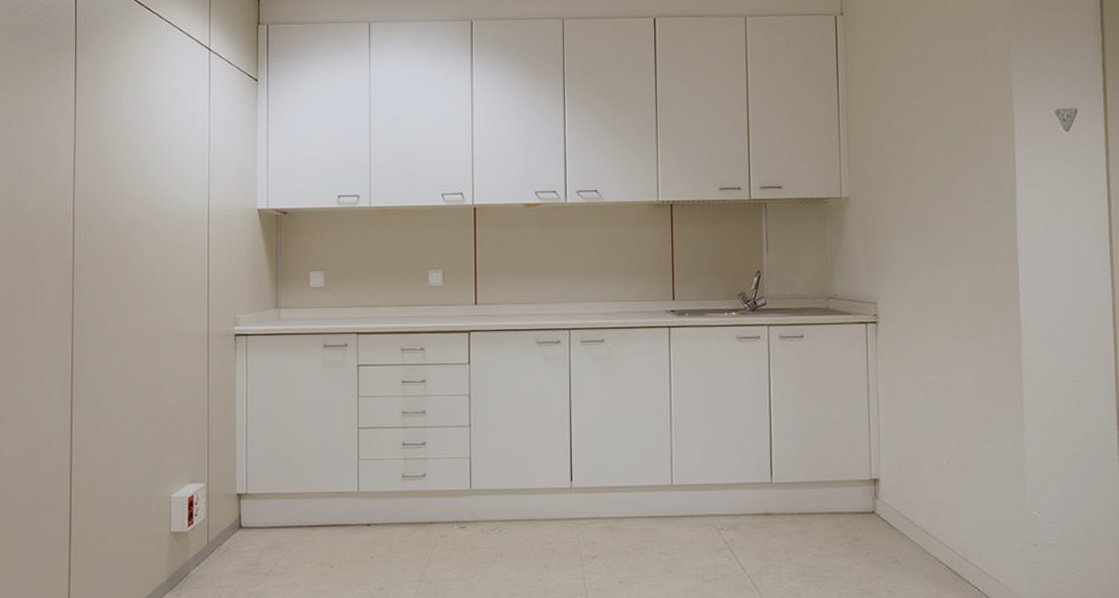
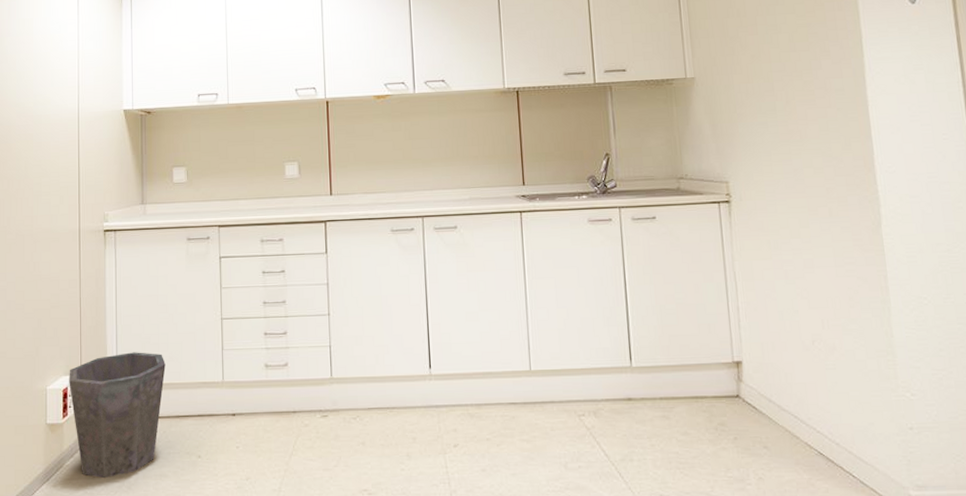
waste bin: none [195,460,298,587] -> present [69,352,166,478]

